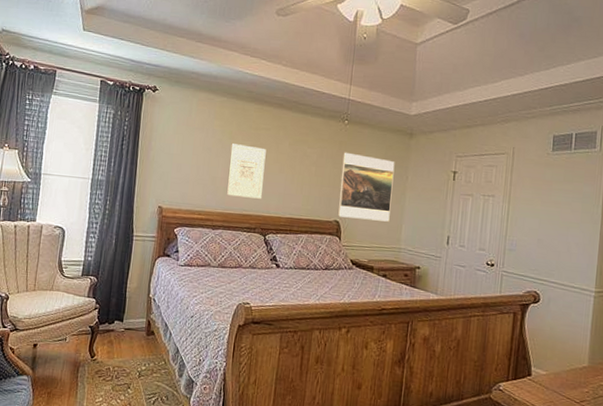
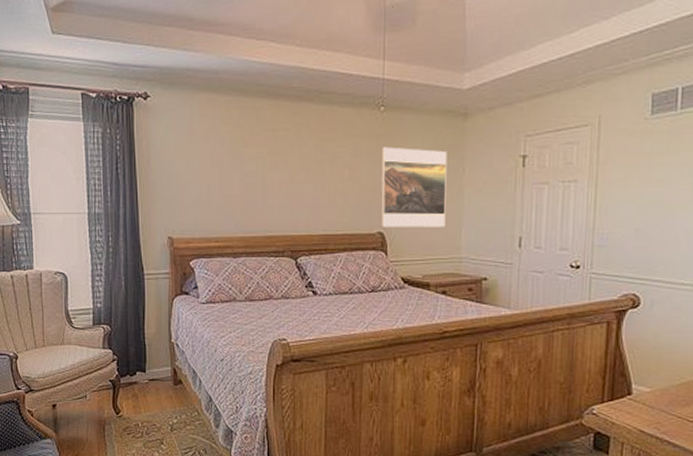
wall art: present [227,143,266,199] -> none [244,152,287,216]

